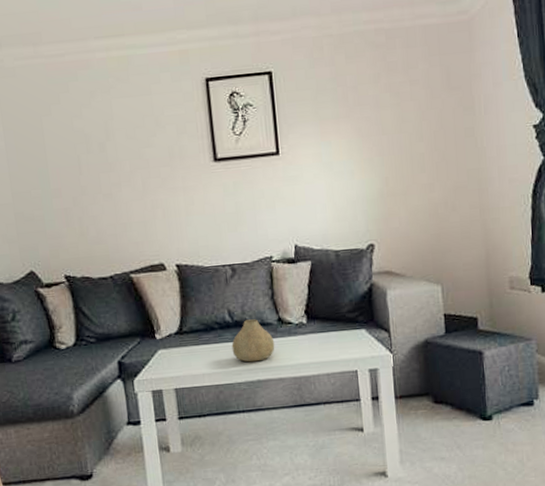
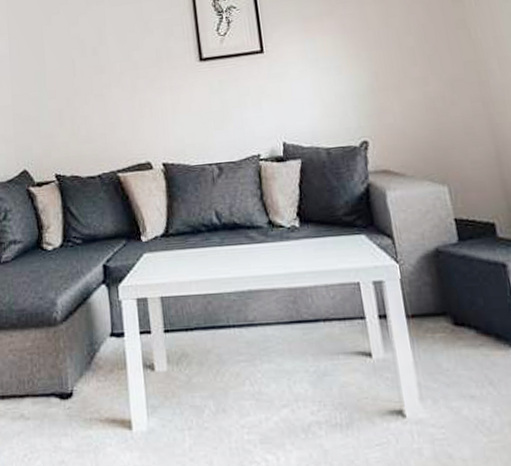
vase: present [231,319,275,362] -> none [220,221,267,270]

